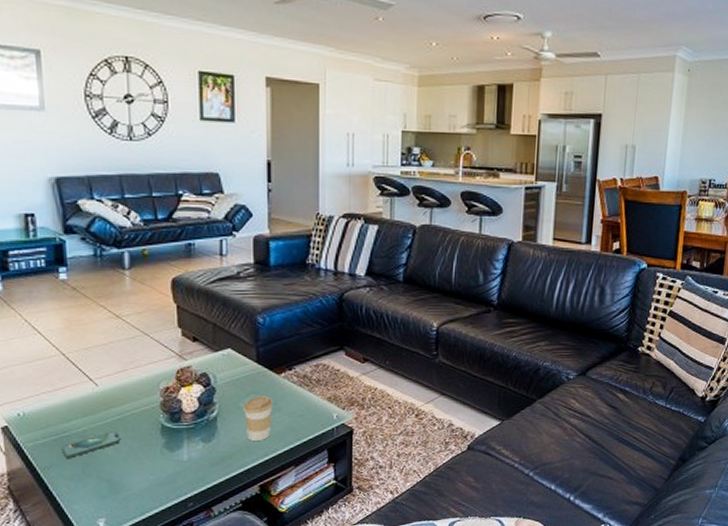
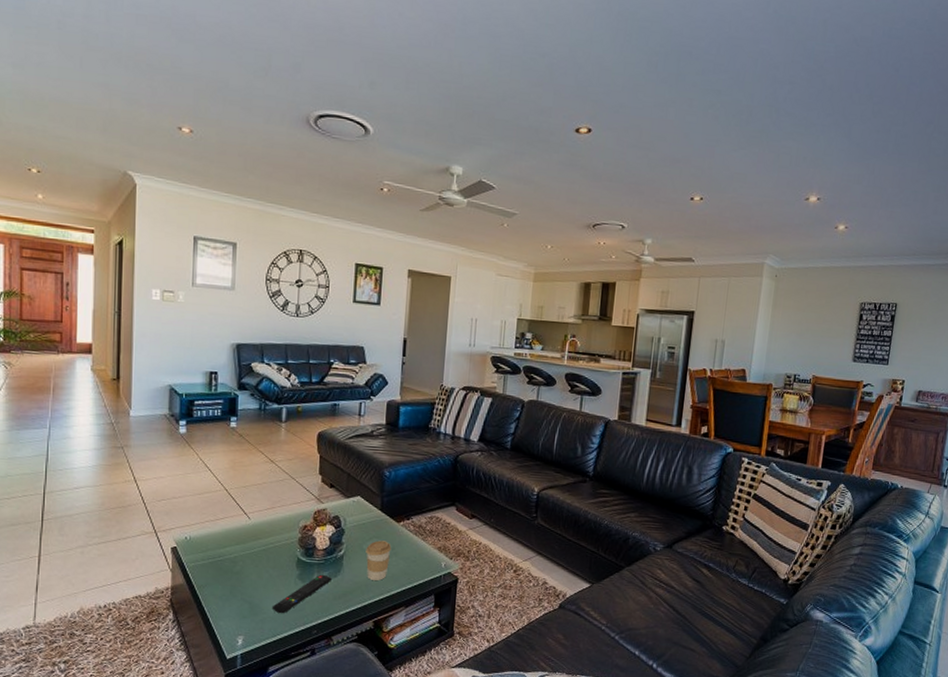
smartphone: present [61,431,120,458] -> none [215,560,263,580]
remote control: none [135,440,205,489] -> present [271,574,332,614]

